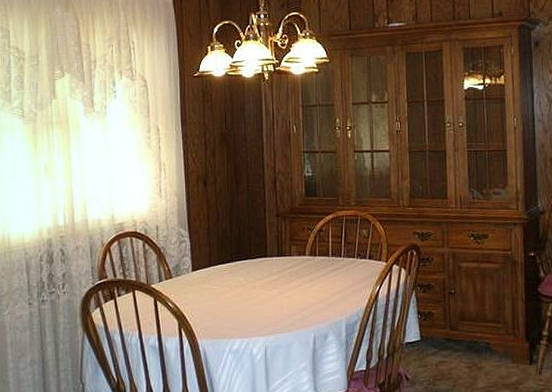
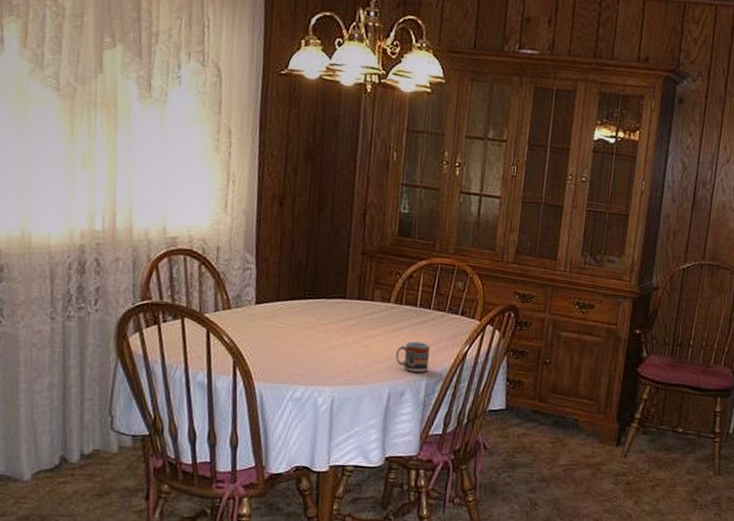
cup: none [316,287,346,315] -> present [395,341,430,373]

